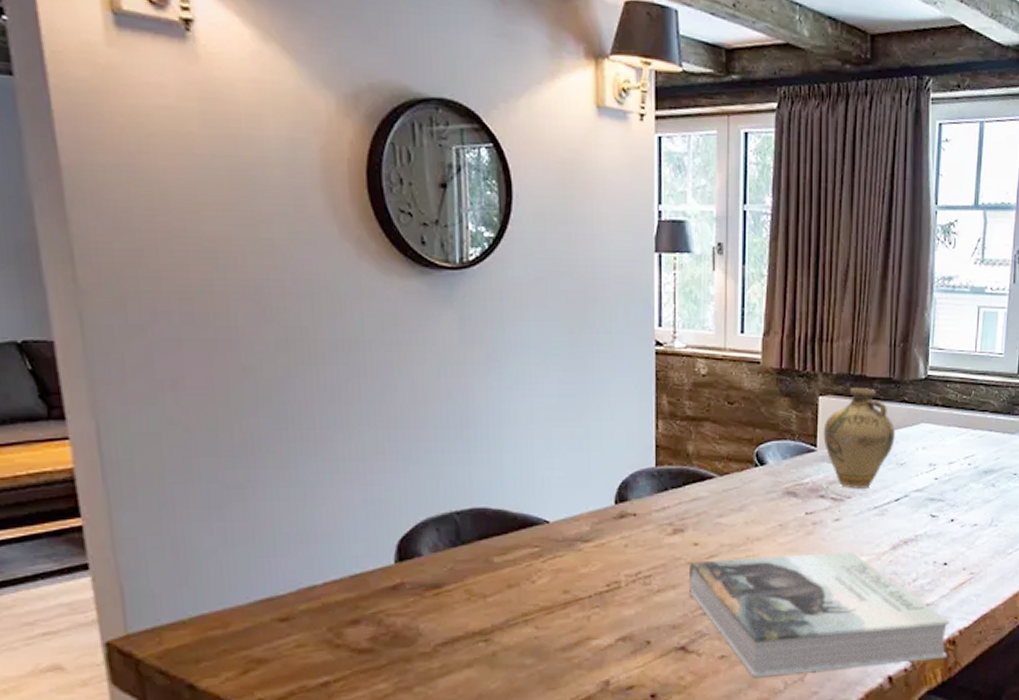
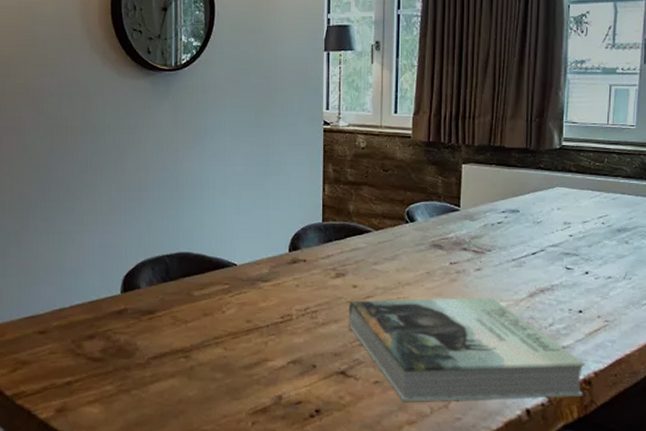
jug: present [823,388,895,489] -> none [466,157,532,243]

